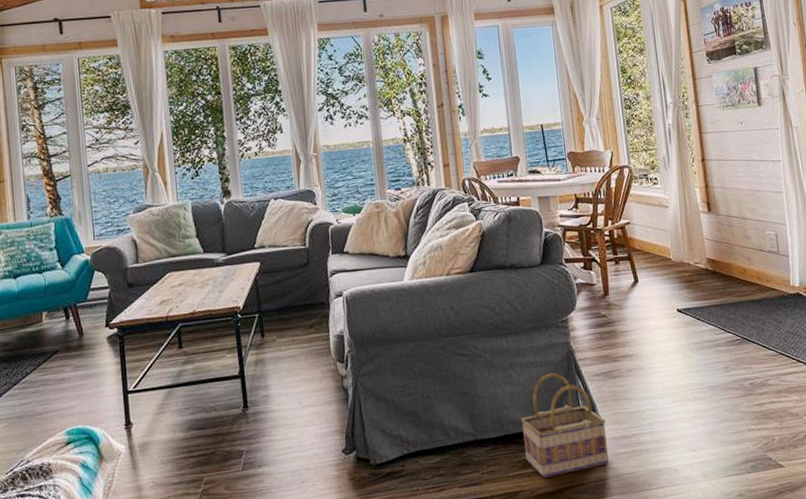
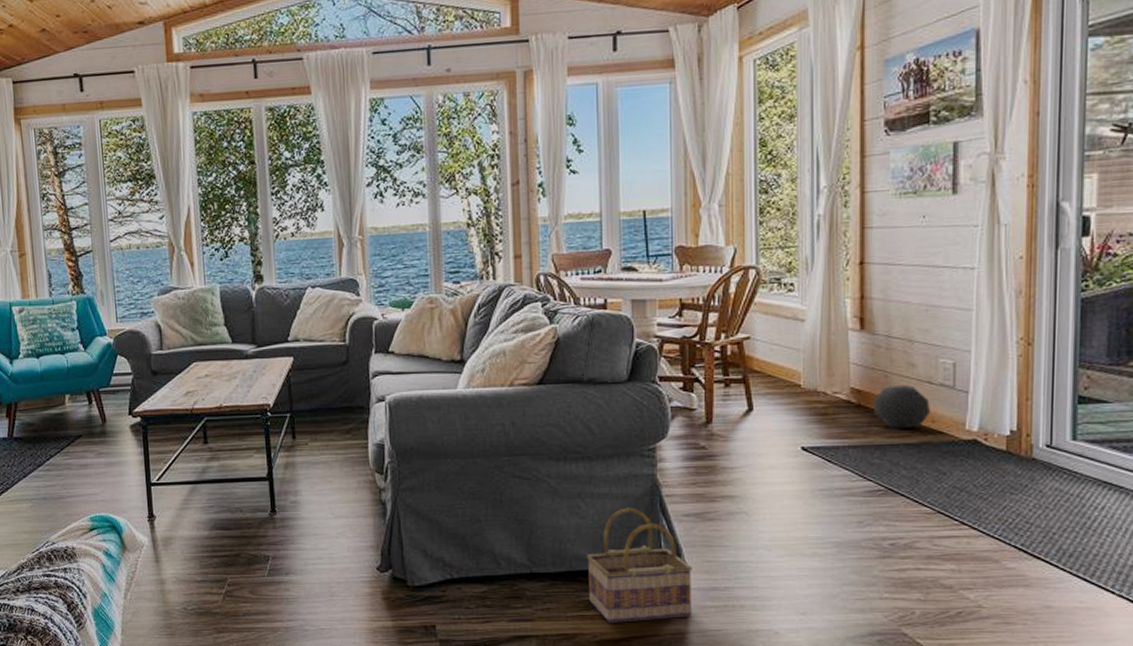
ball: none [723,253,765,289] -> present [872,385,930,429]

